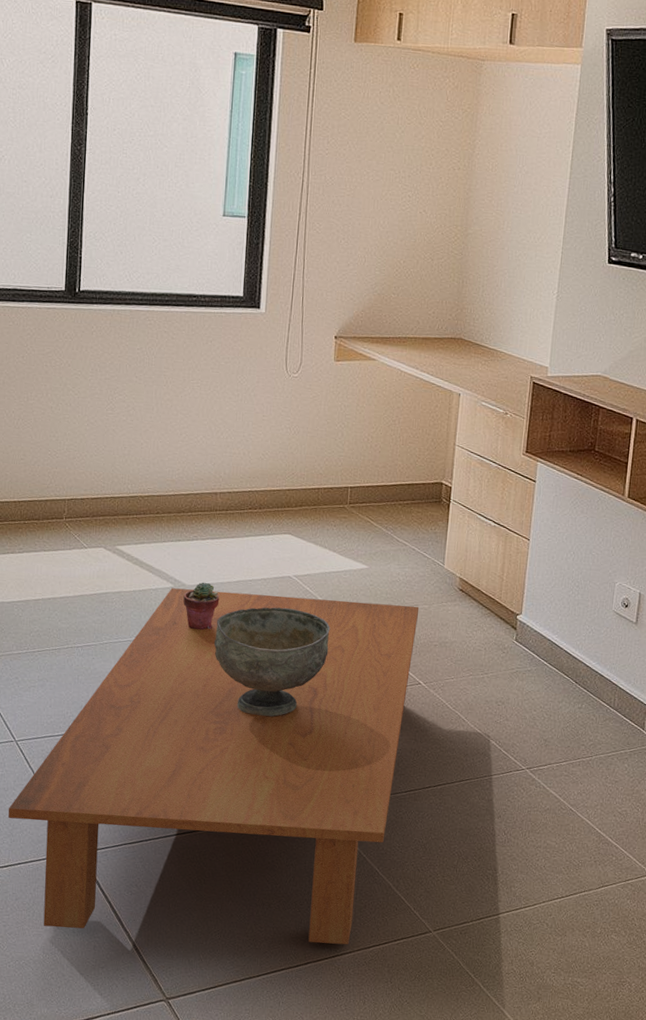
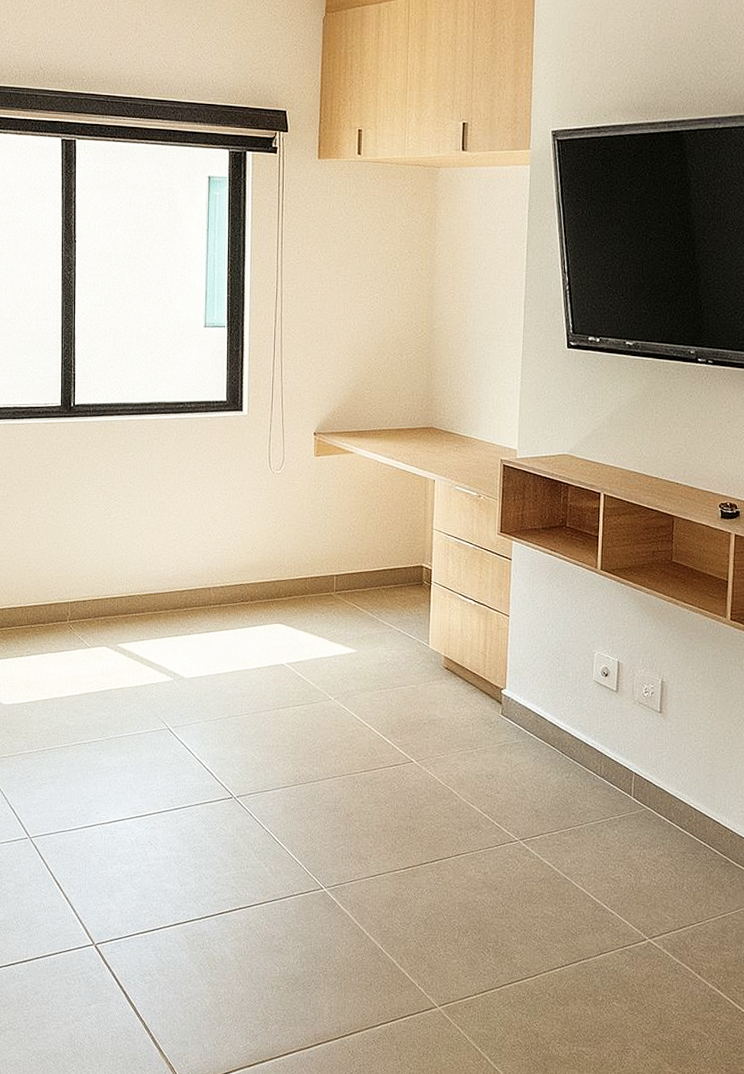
coffee table: present [8,588,420,945] -> none [25,681,408,1024]
potted succulent: present [183,582,220,631] -> none [183,674,217,721]
decorative bowl: present [213,607,330,717] -> none [213,694,324,802]

